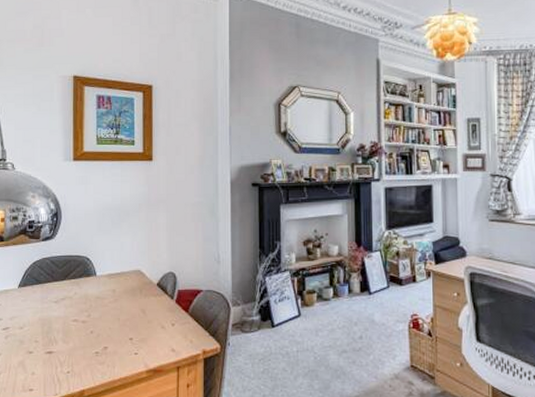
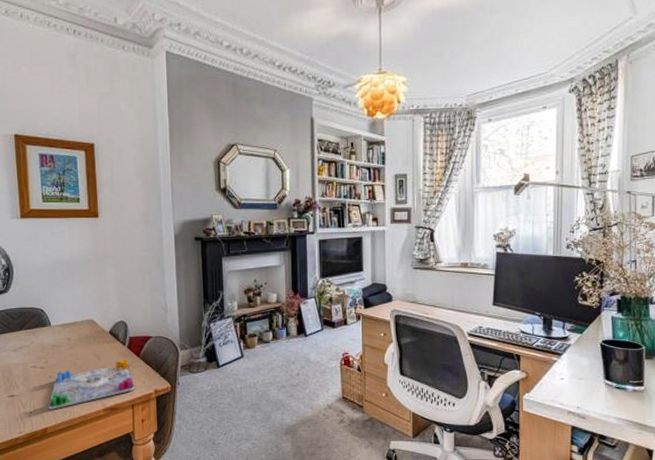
board game: none [88,314,181,369] -> present [49,358,135,410]

